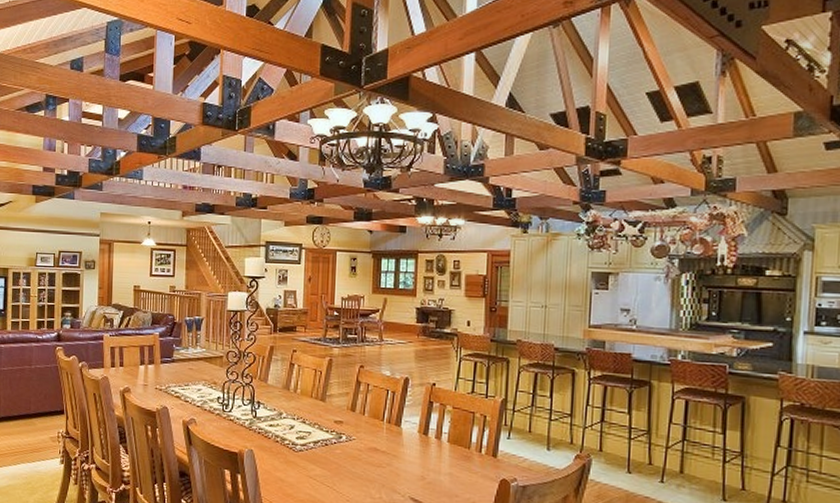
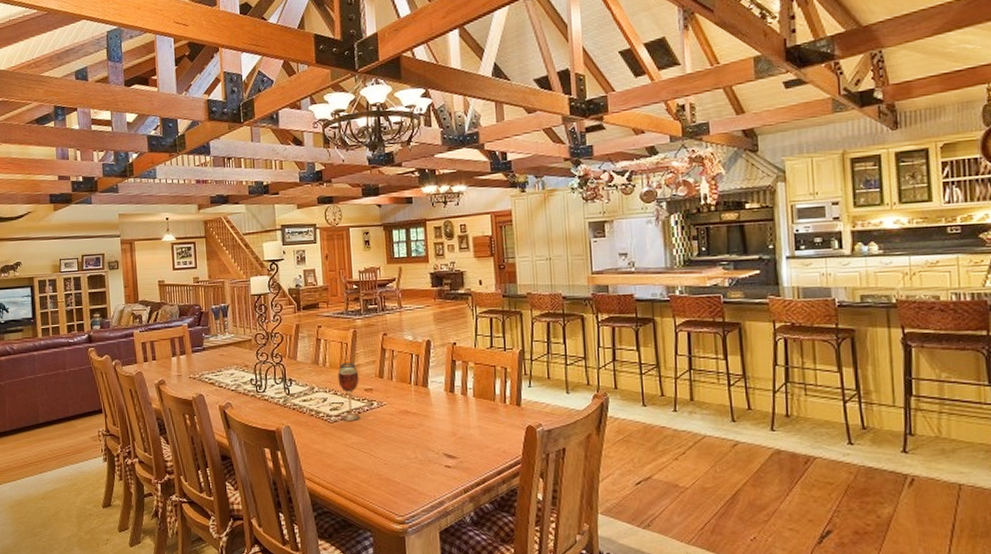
wineglass: none [308,391,330,452] -> present [338,362,360,421]

